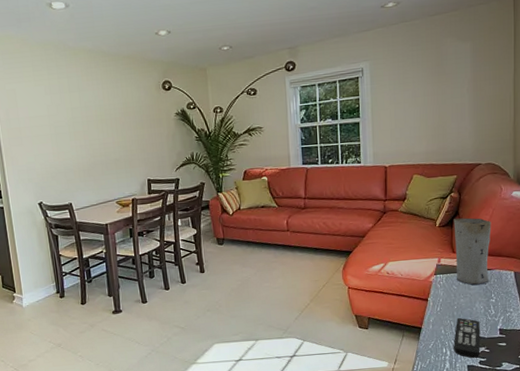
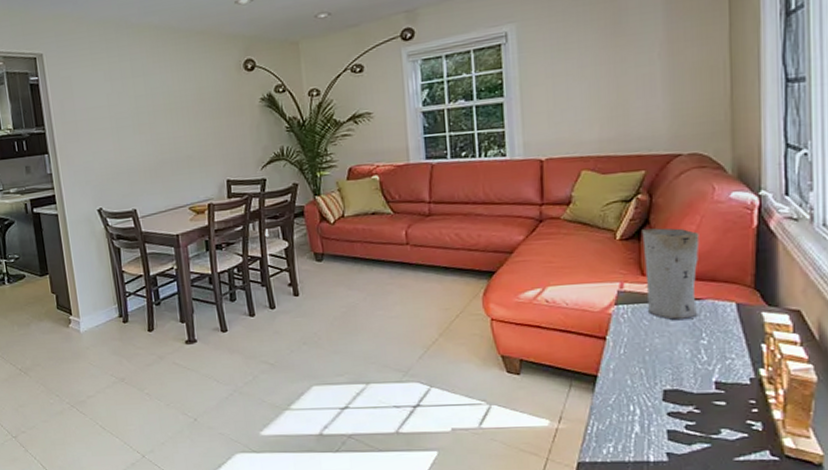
remote control: present [454,317,480,358] -> none [645,363,687,421]

